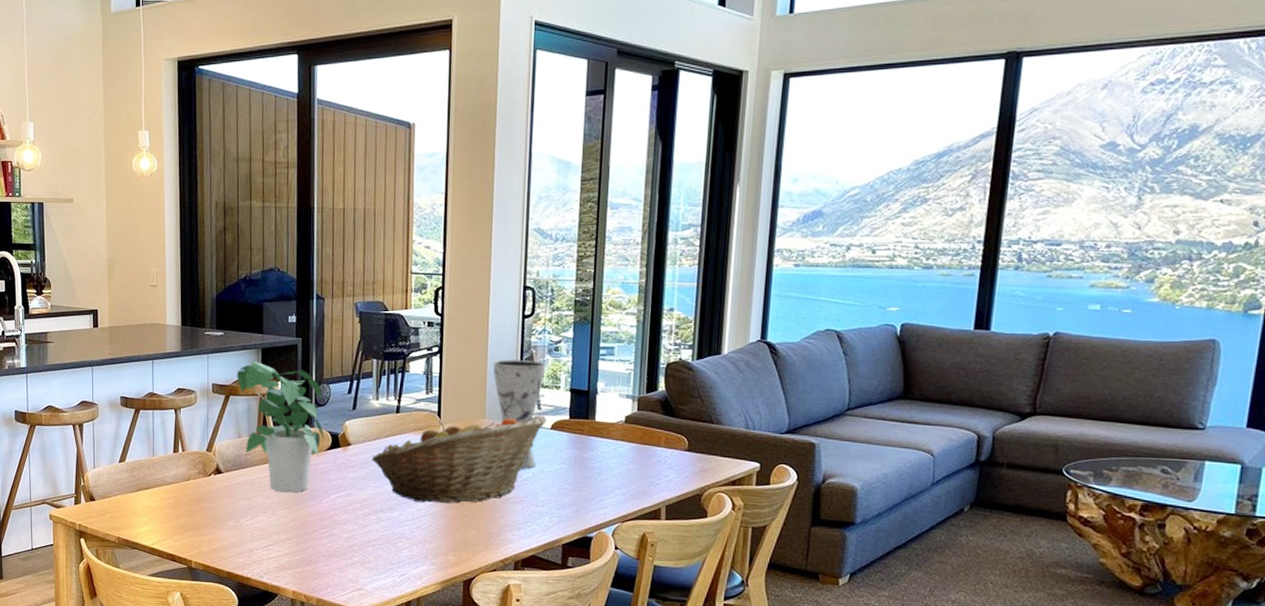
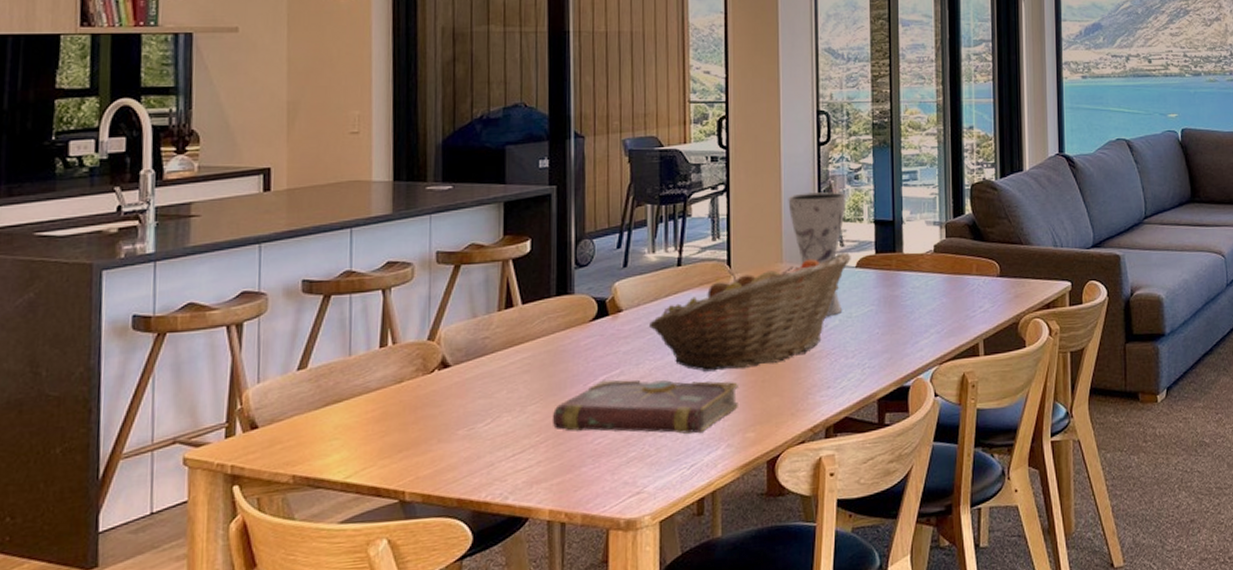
potted plant: present [236,361,325,493] -> none [469,218,588,382]
book: none [295,498,442,550] -> present [552,379,738,434]

